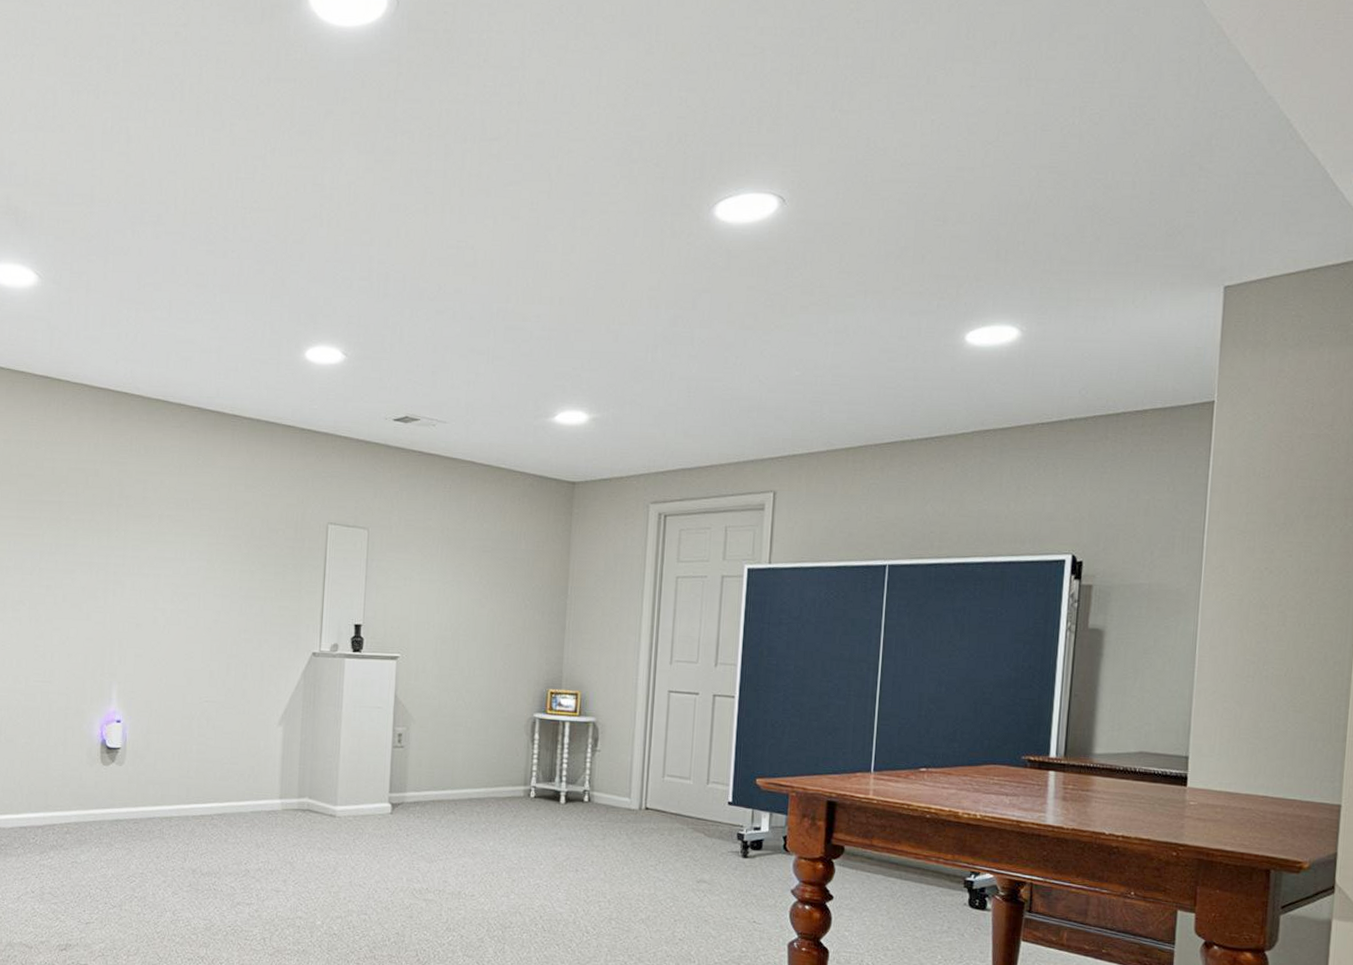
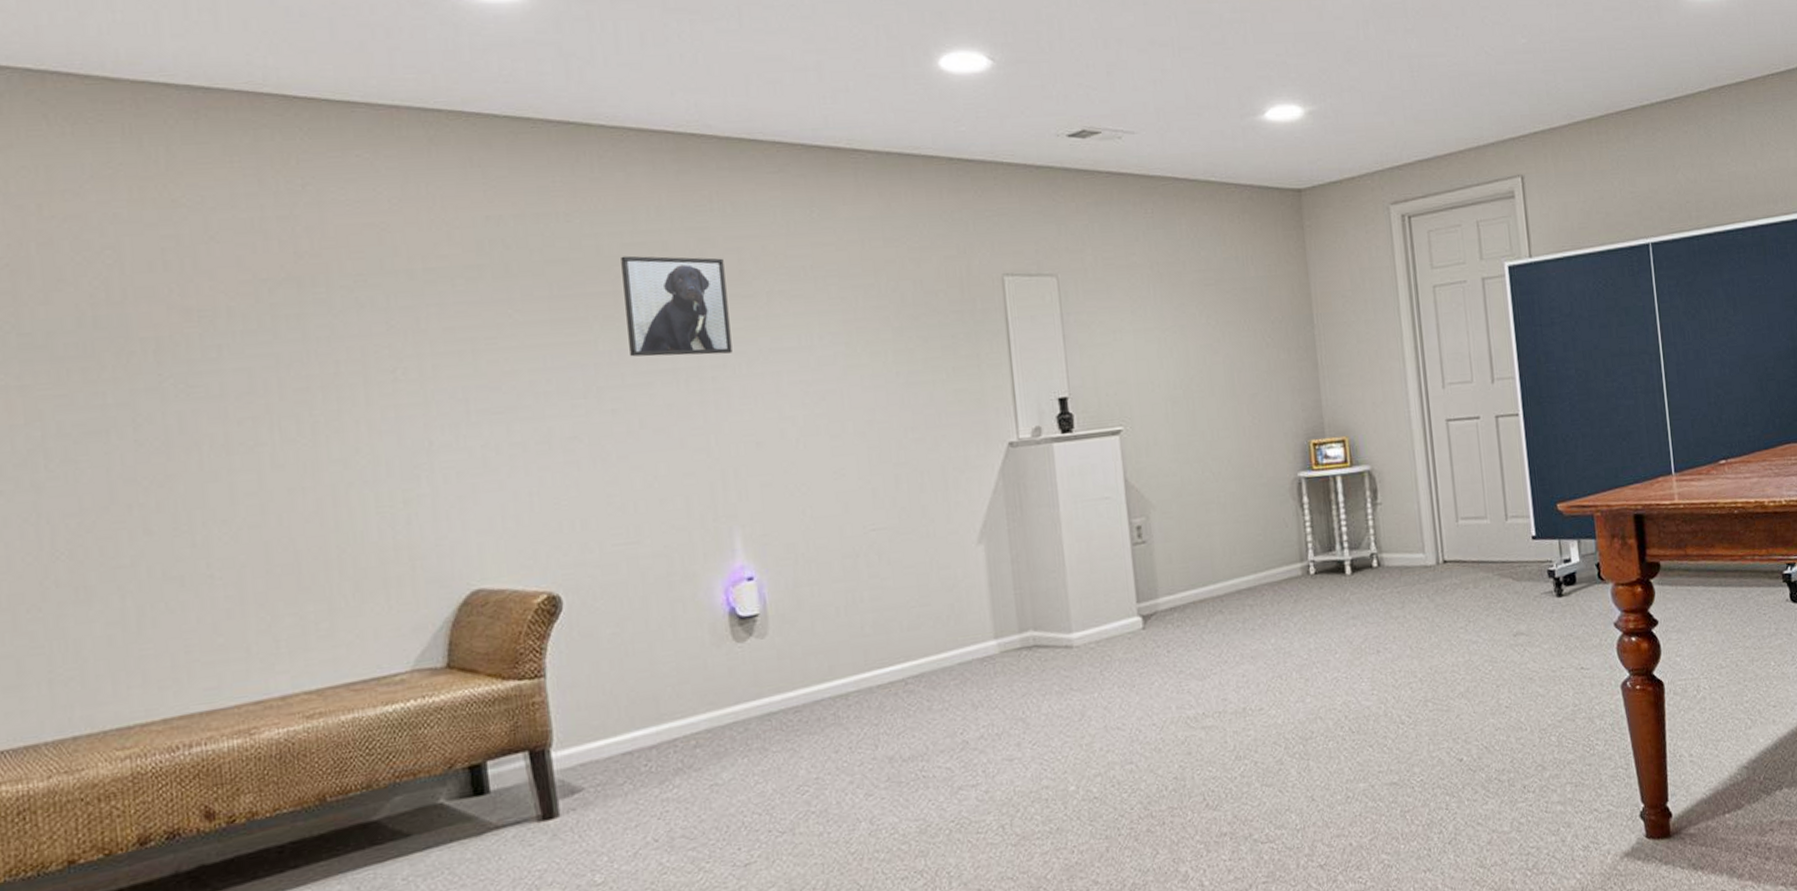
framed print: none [64,477,134,556] -> present [621,255,733,357]

